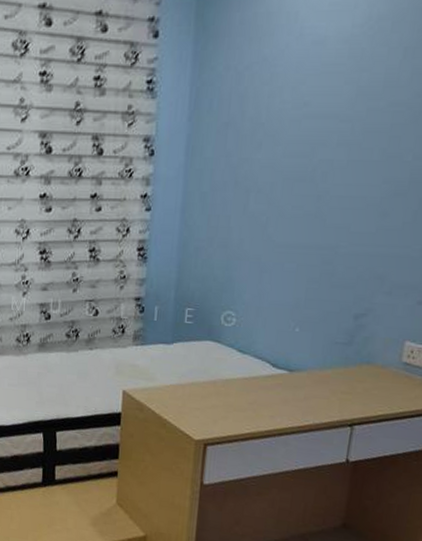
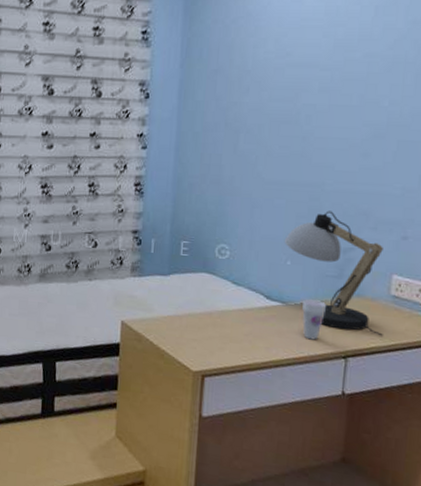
desk lamp: none [293,275,397,404] -> present [284,211,383,337]
cup: none [309,367,334,408] -> present [302,299,326,340]

